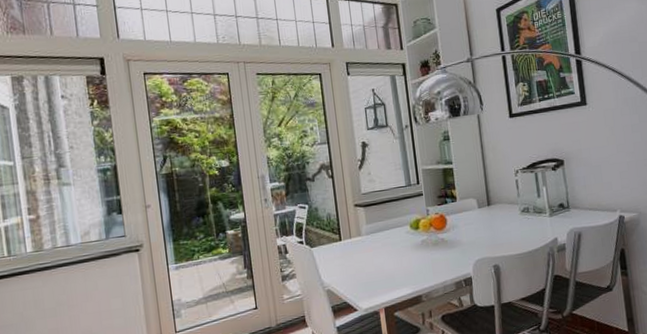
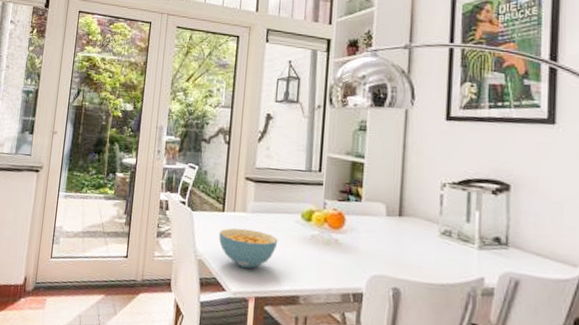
cereal bowl: none [340,249,395,286] -> present [218,228,278,269]

